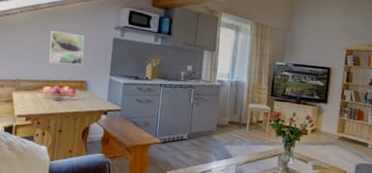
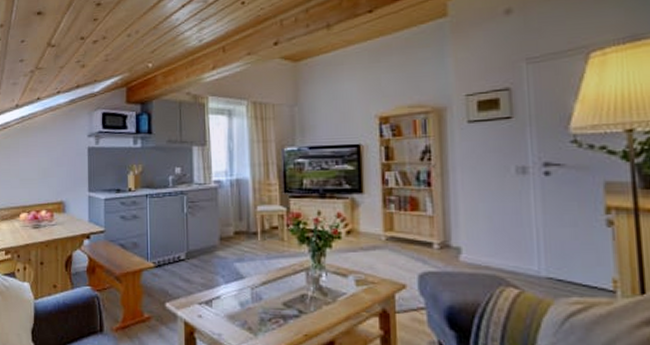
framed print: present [49,31,85,66] -> none [22,148,58,186]

